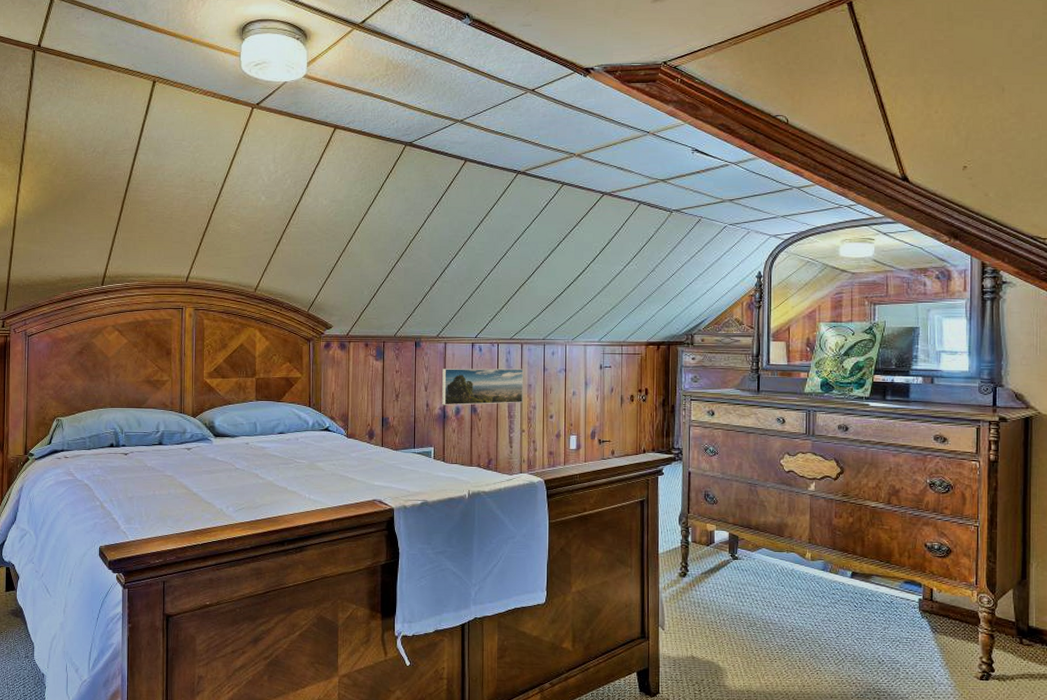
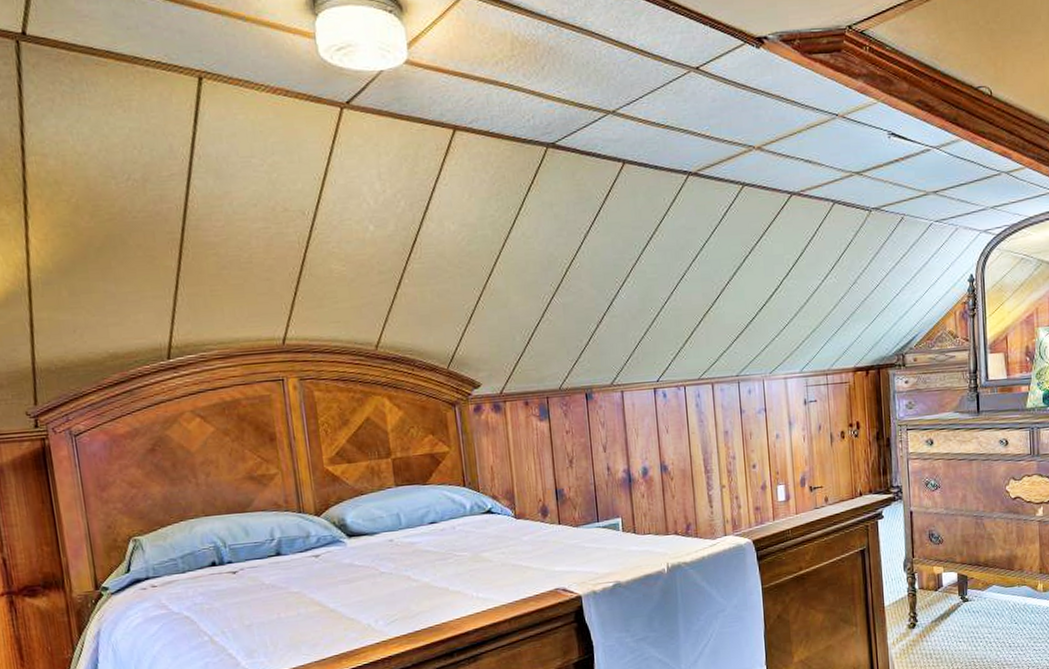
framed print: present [442,368,523,405] -> none [622,413,720,467]

